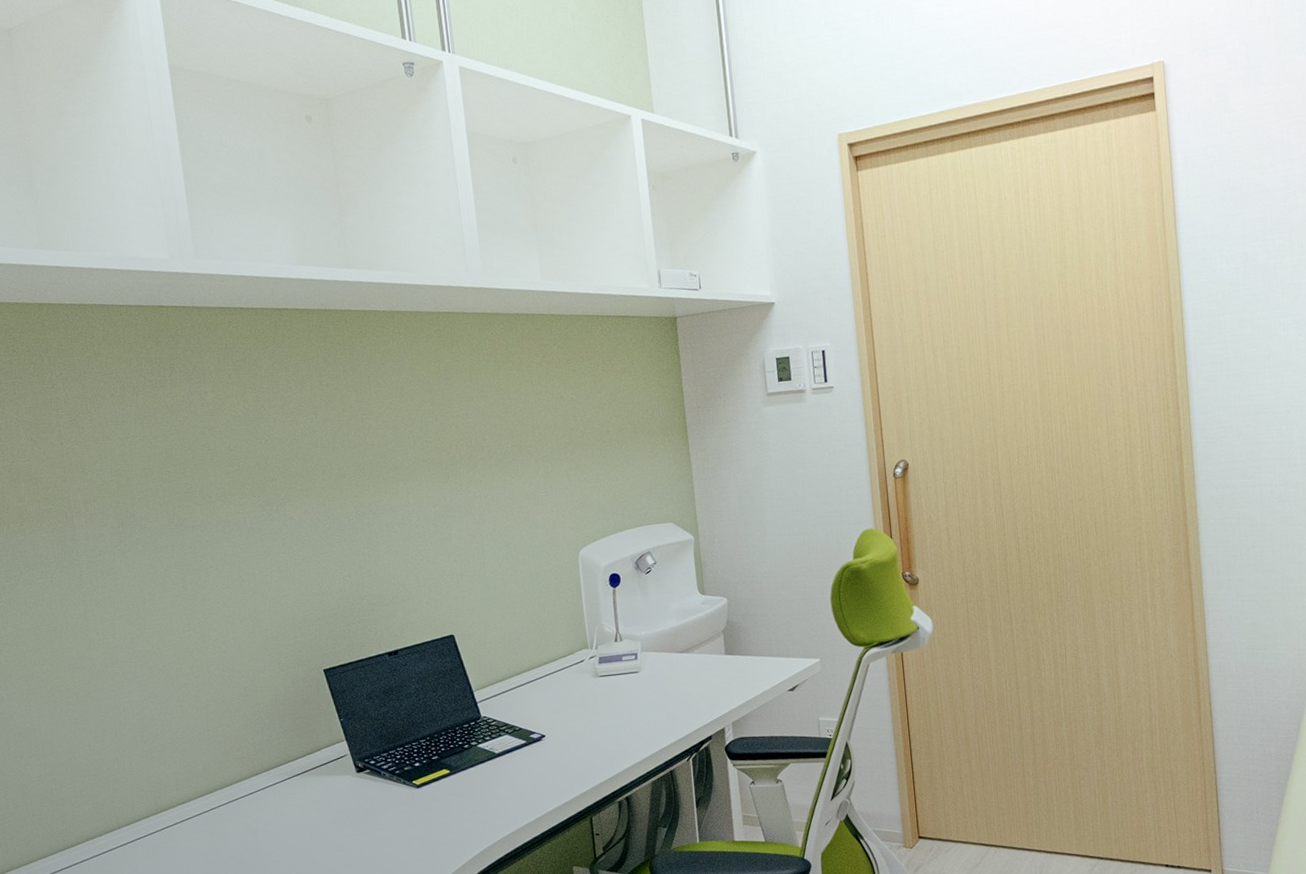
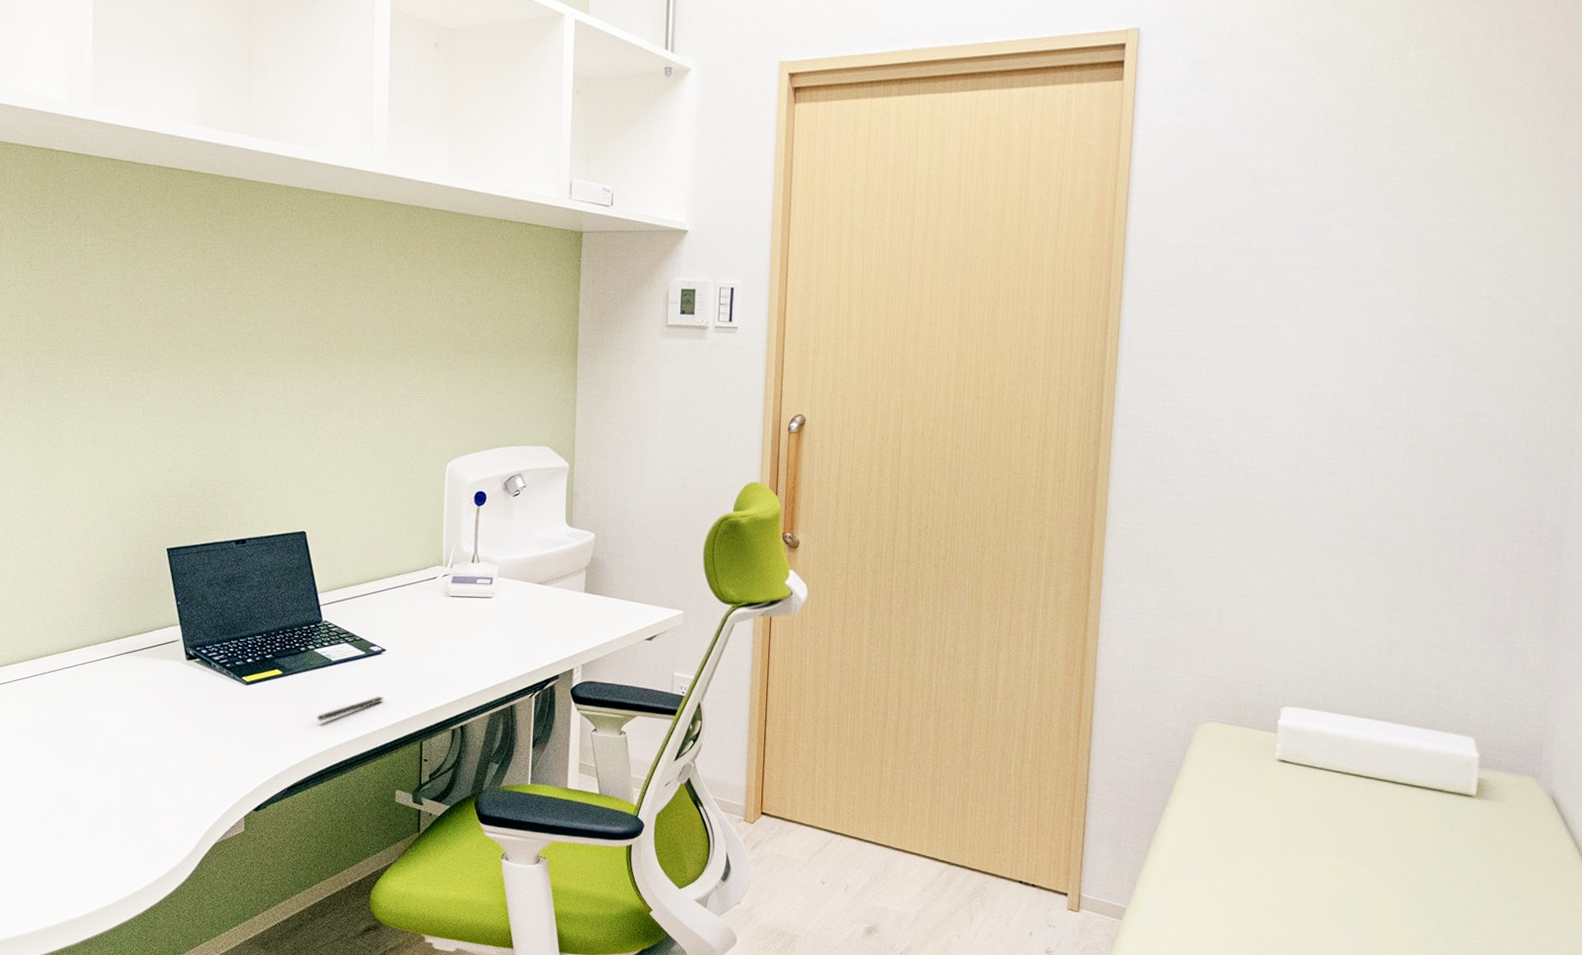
pen: none [488,781,550,812] -> present [317,697,384,721]

